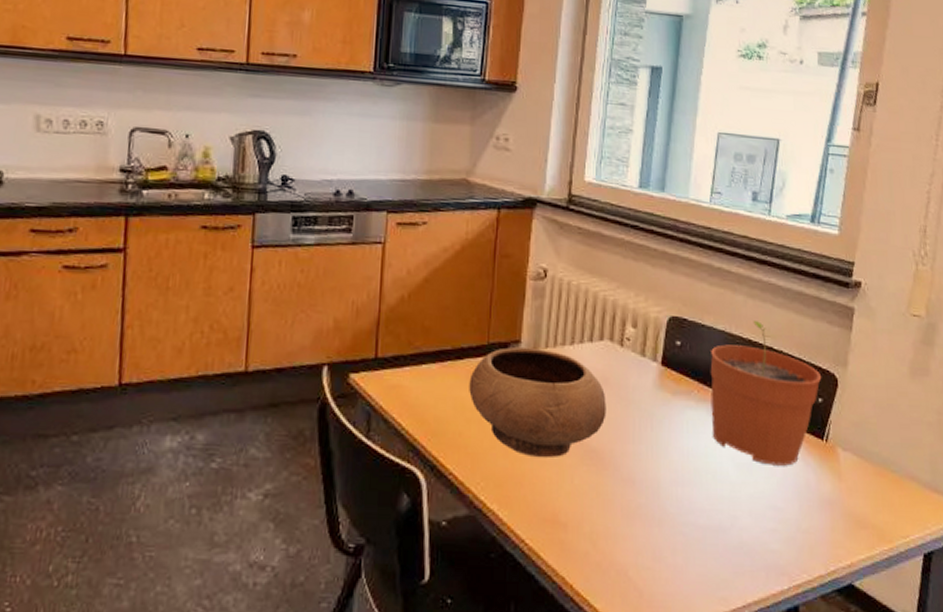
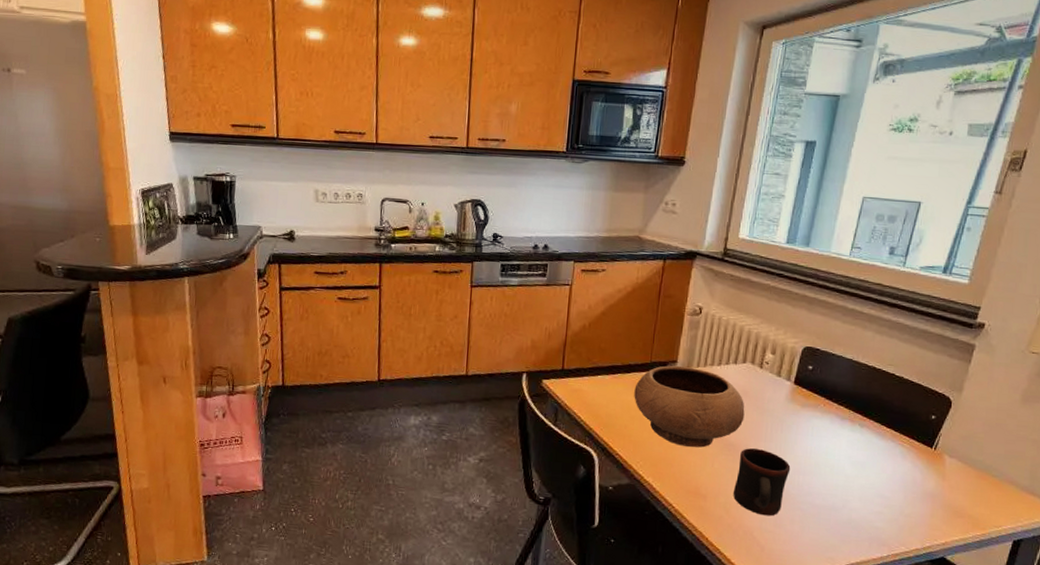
mug: none [599,454,666,547] -> present [732,448,791,516]
plant pot: present [710,321,822,466] -> none [833,352,937,466]

